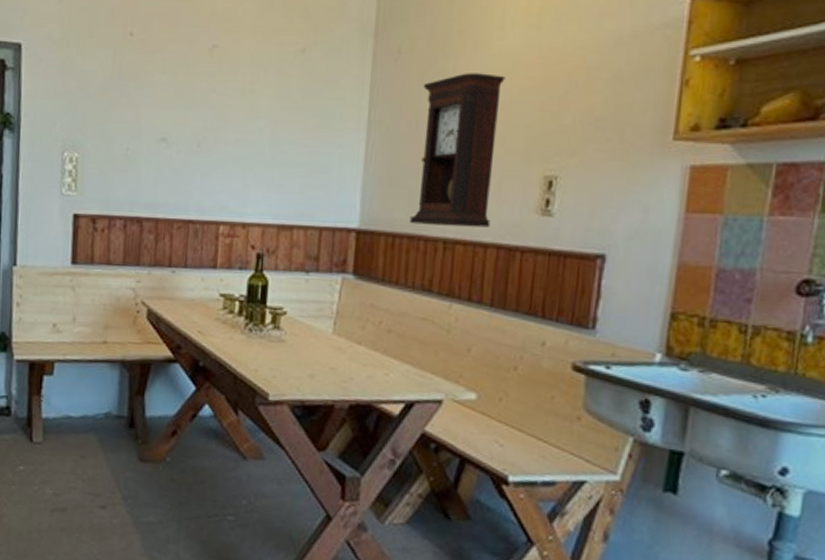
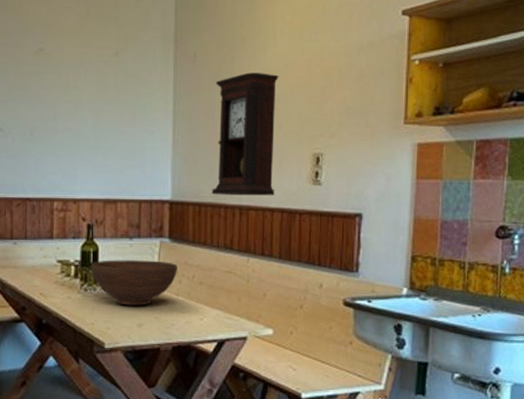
fruit bowl: none [258,296,361,354] -> present [91,260,177,306]

